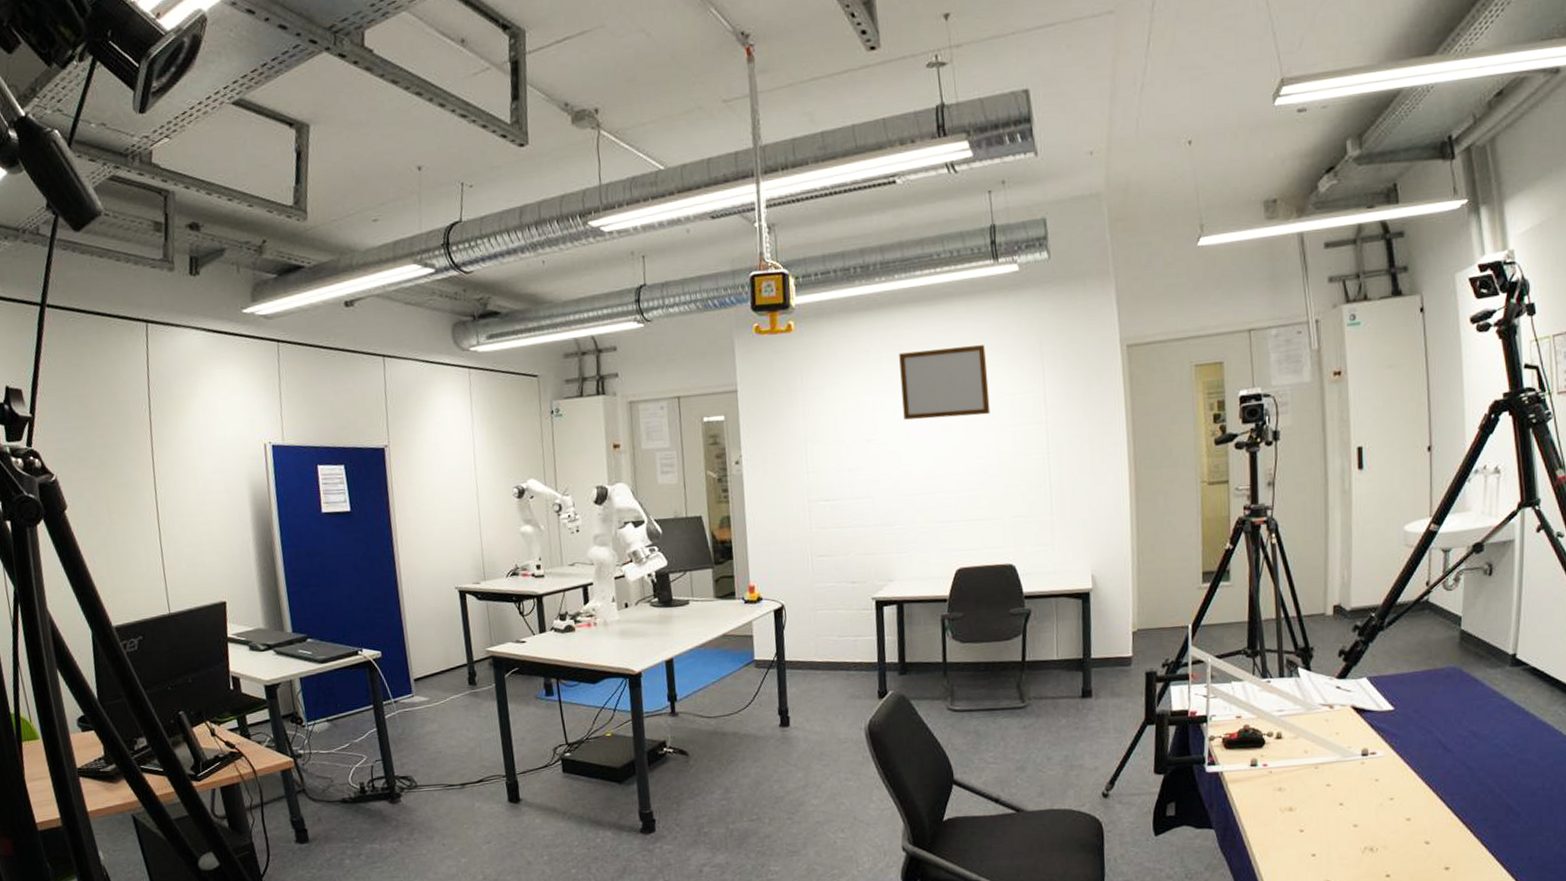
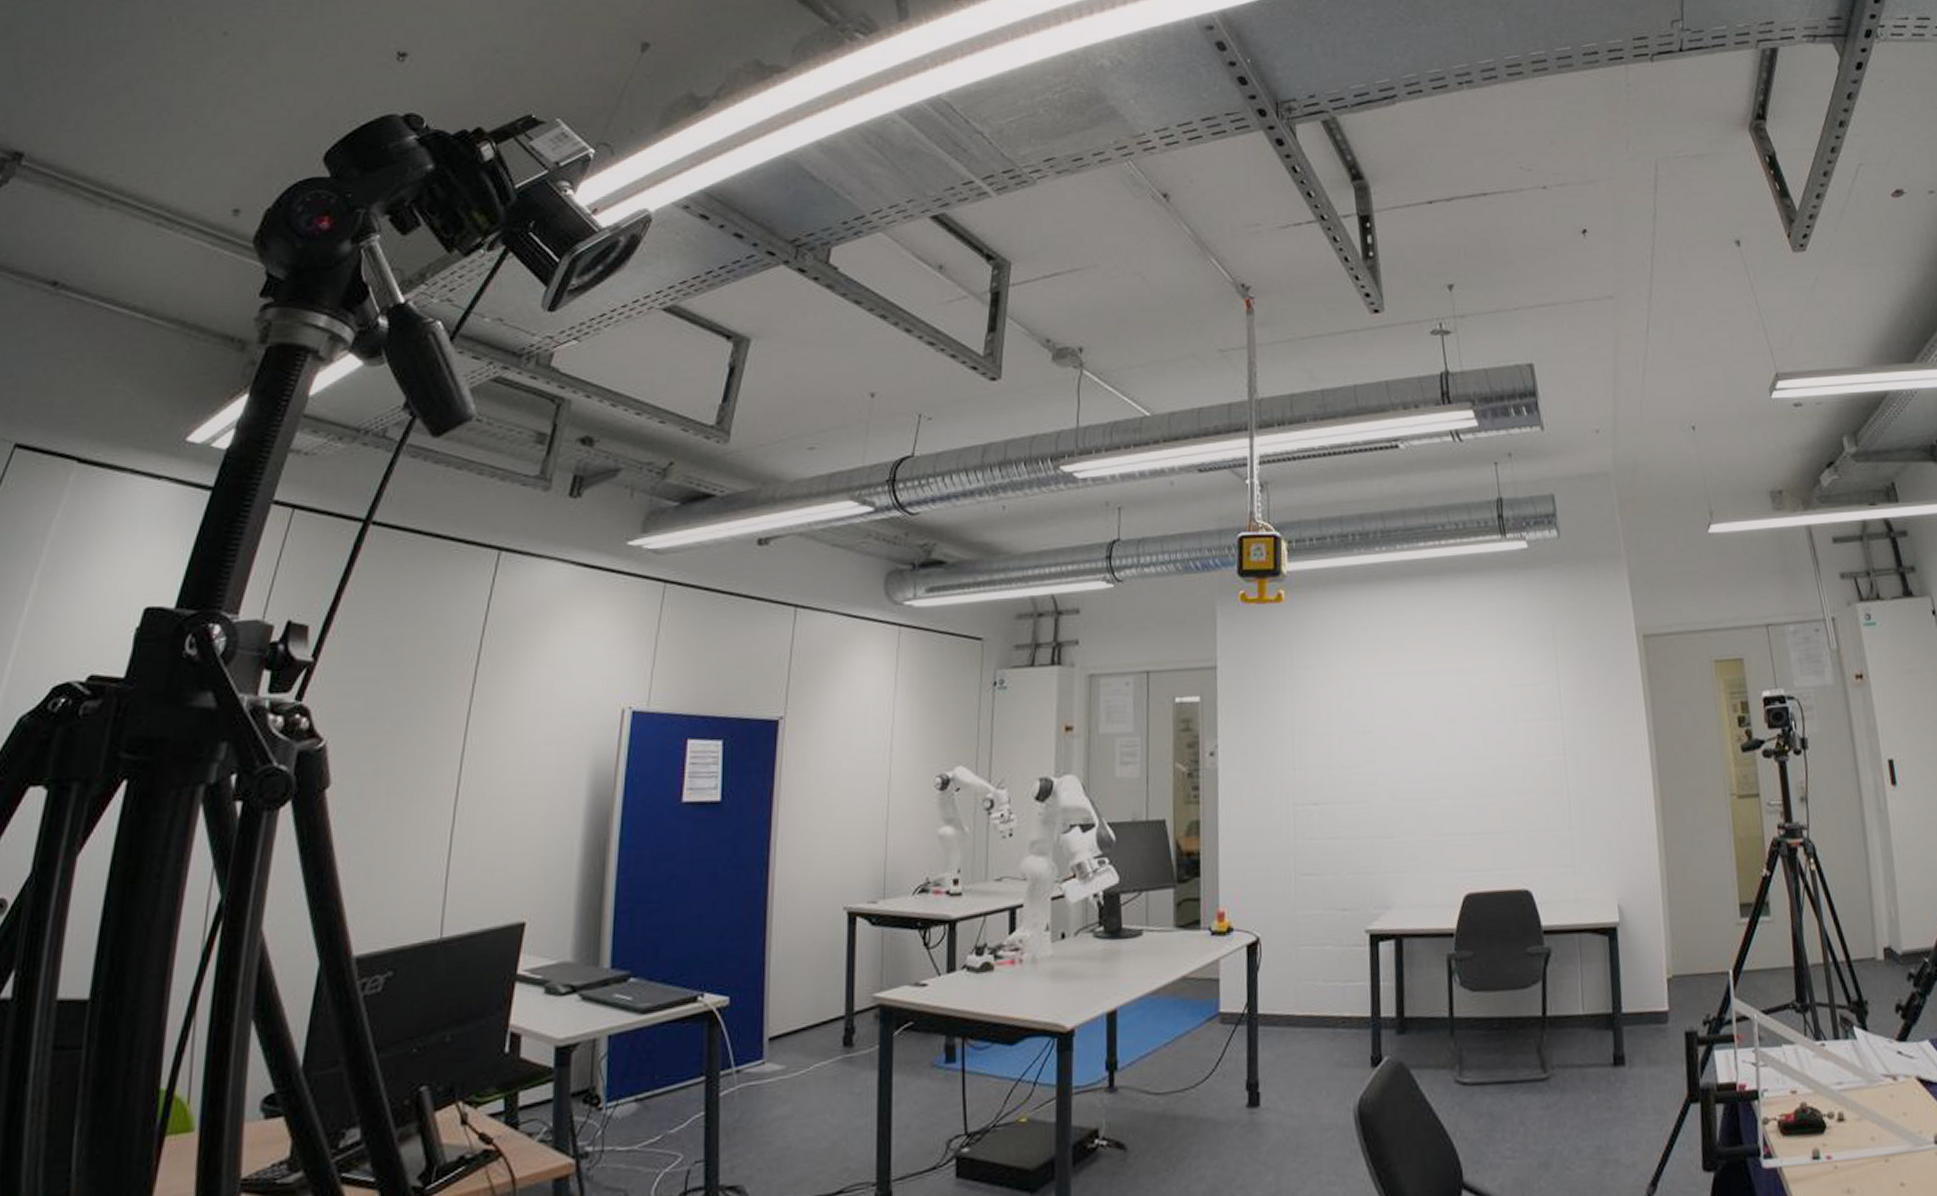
writing board: present [899,345,991,420] -> none [1400,627,1501,710]

